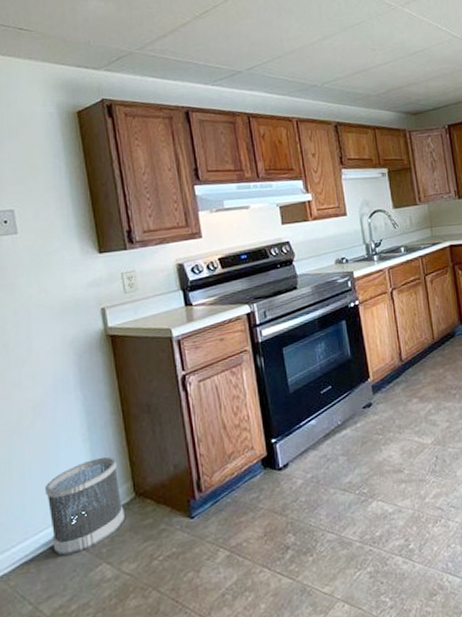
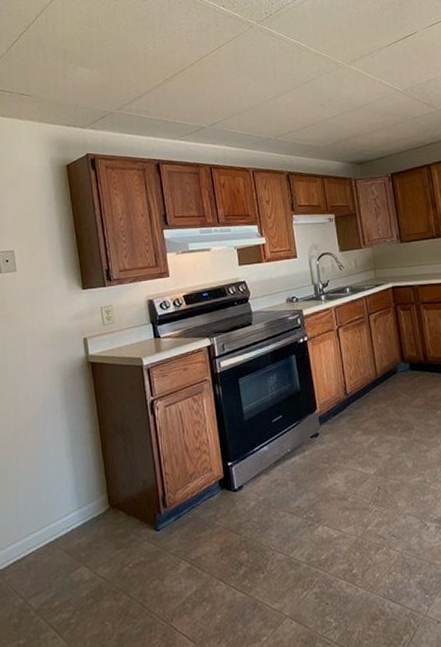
wastebasket: present [44,456,125,556] -> none [34,470,100,557]

